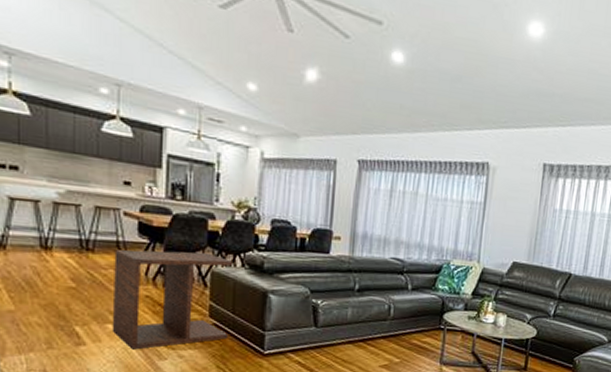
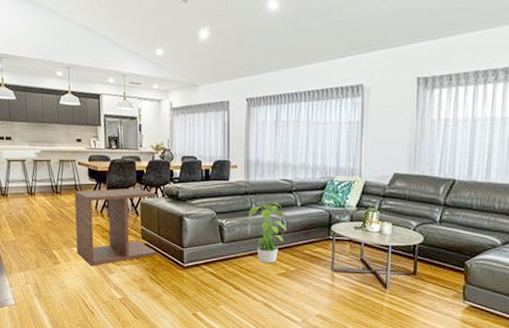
potted plant: none [350,283,394,353] -> present [249,202,287,263]

